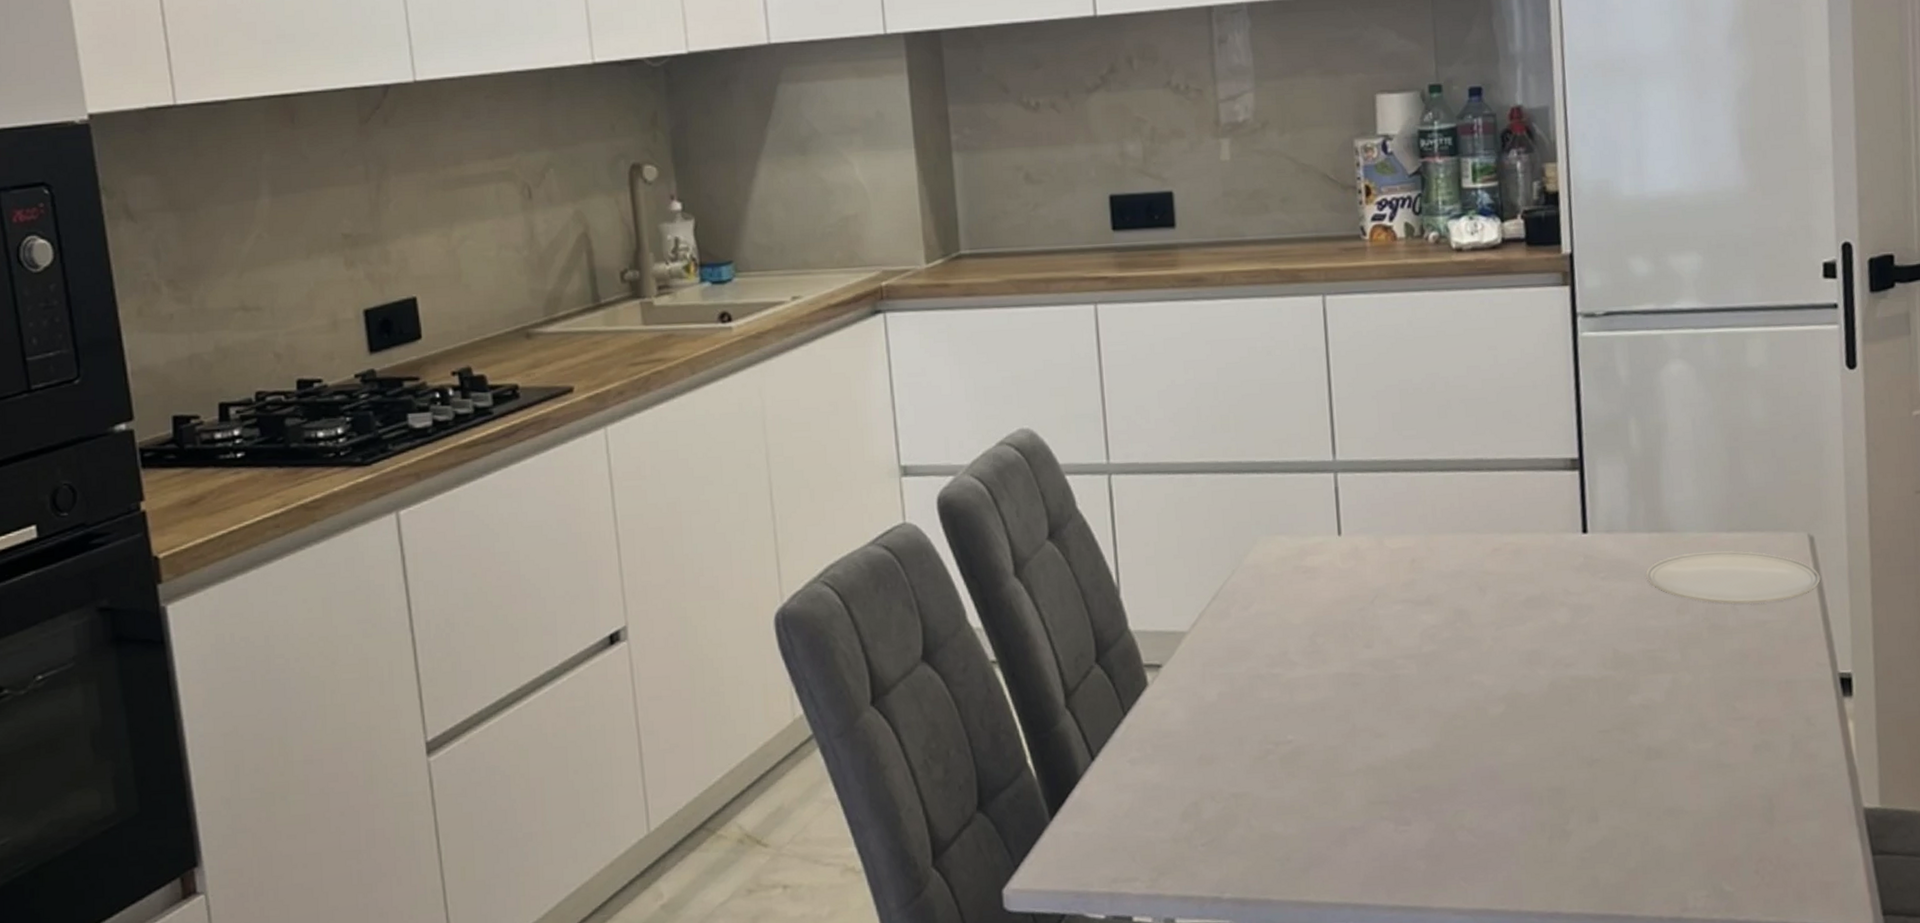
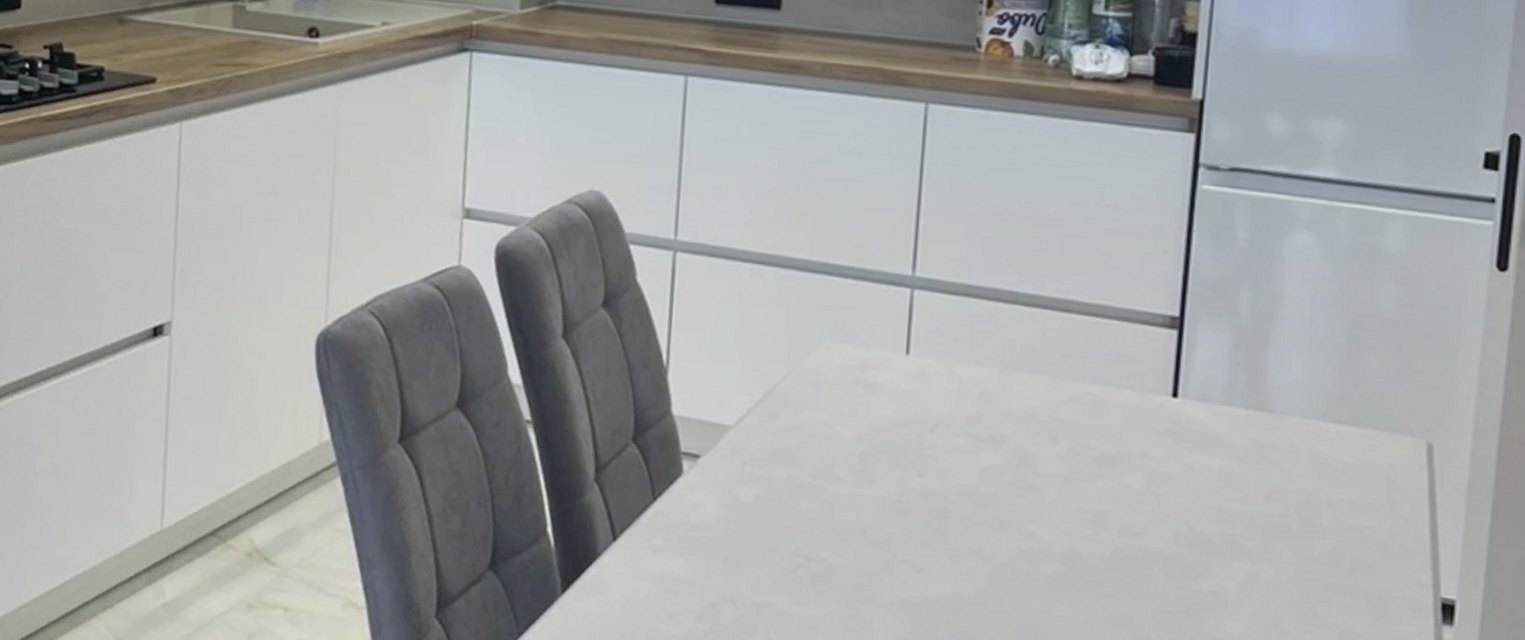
plate: present [1646,550,1821,605] -> none [1236,437,1434,508]

